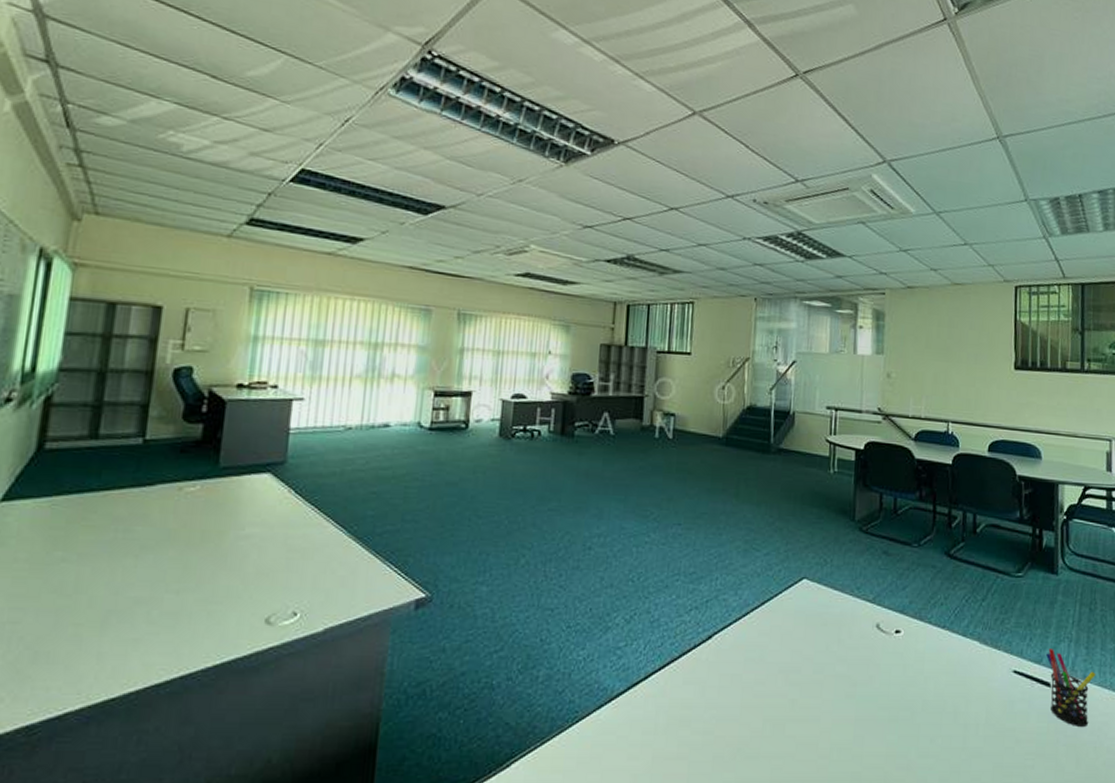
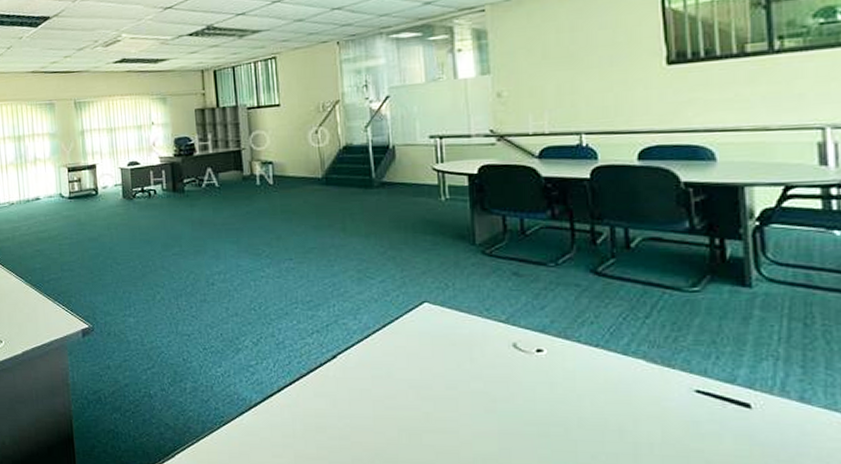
pen holder: present [1045,649,1096,726] -> none [740,368,819,452]

